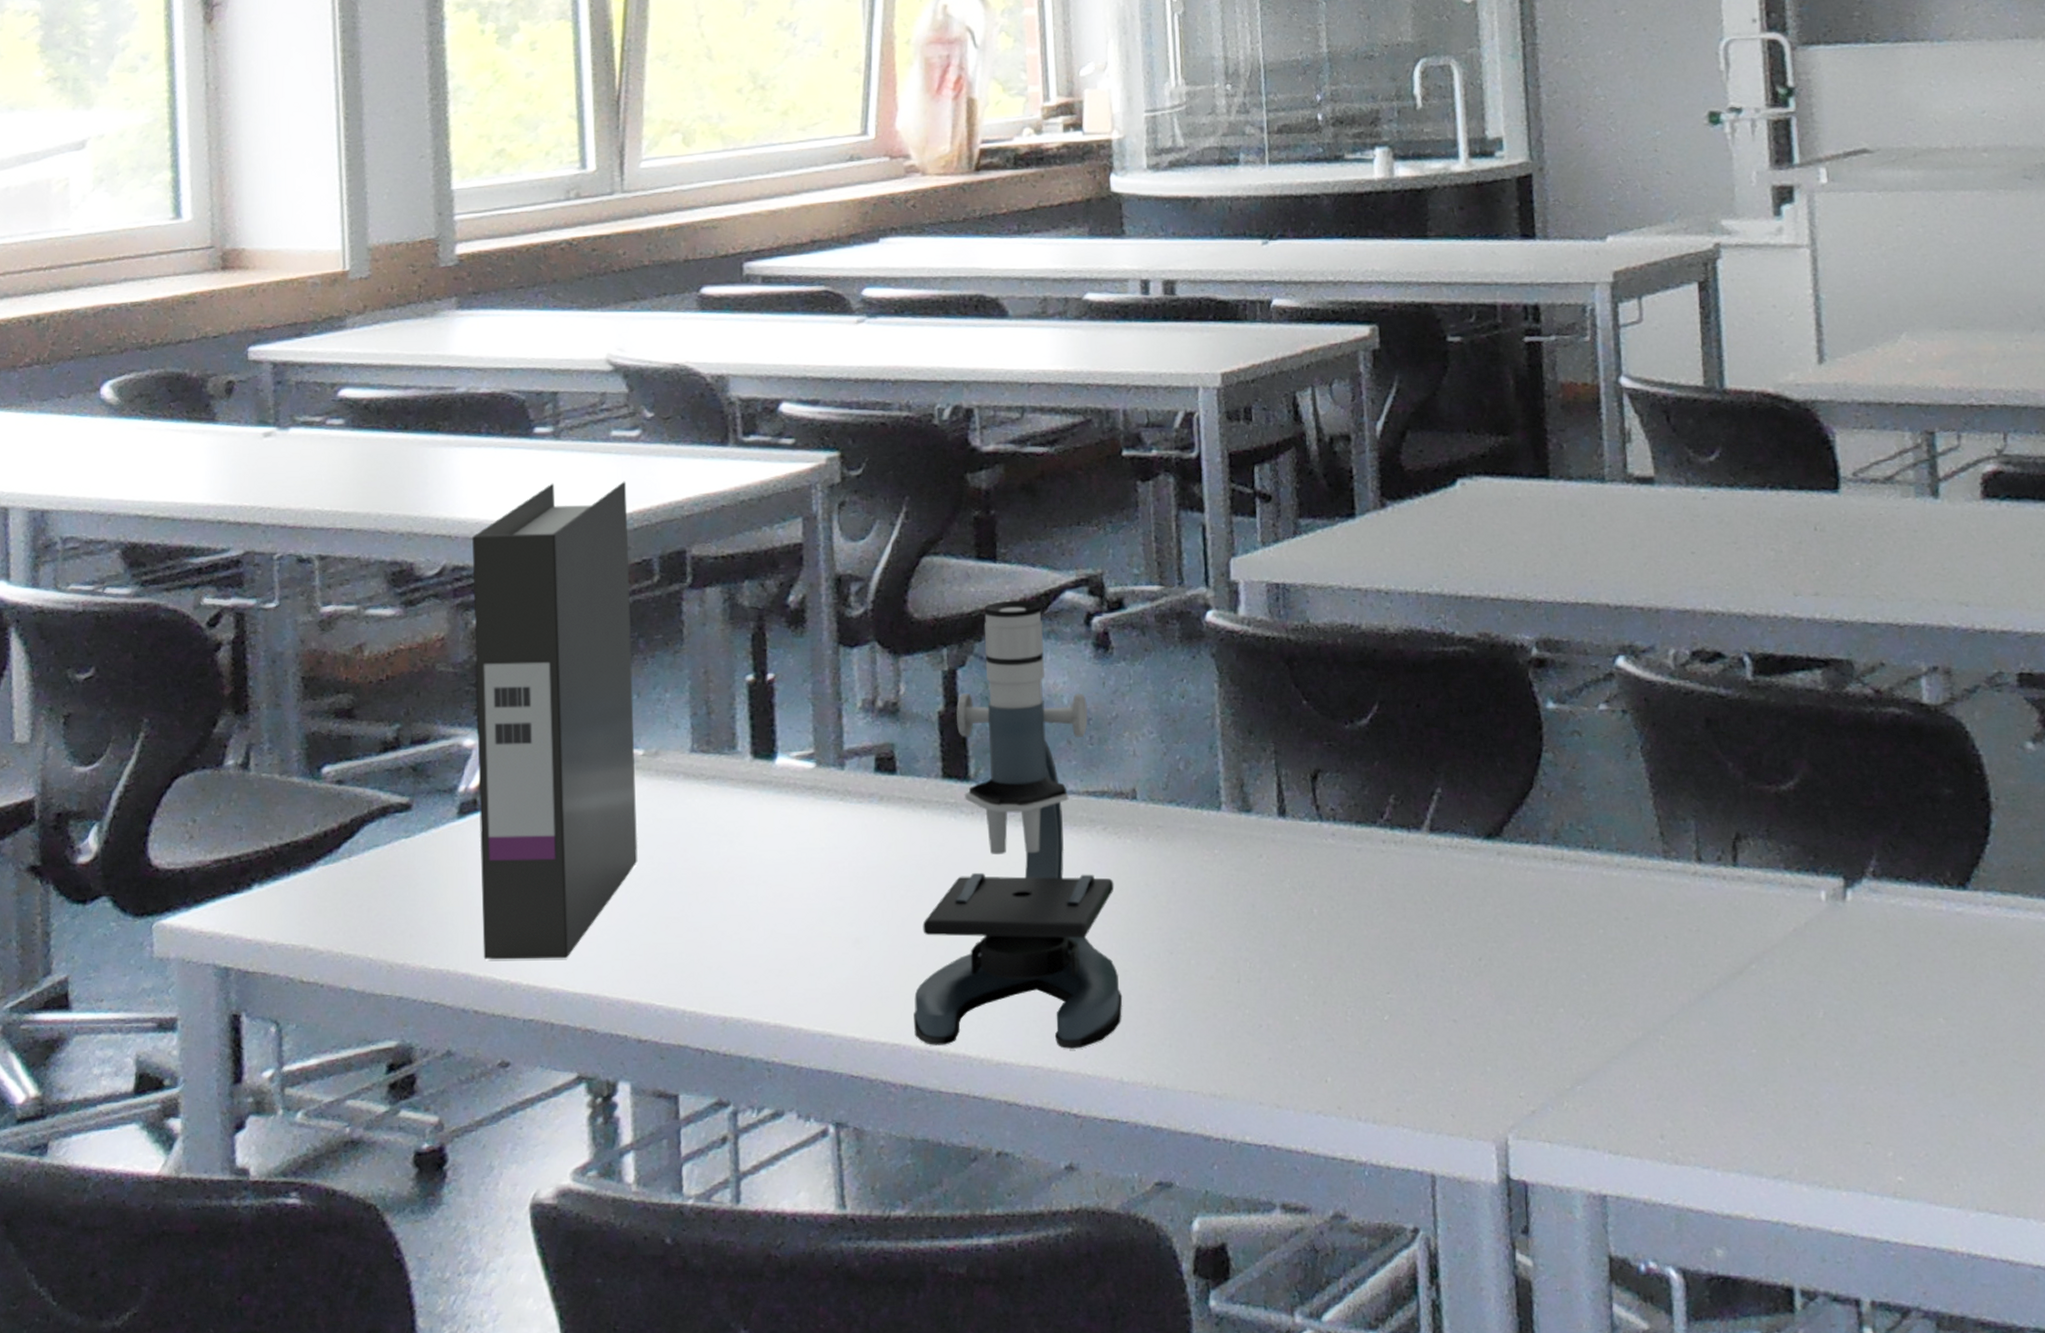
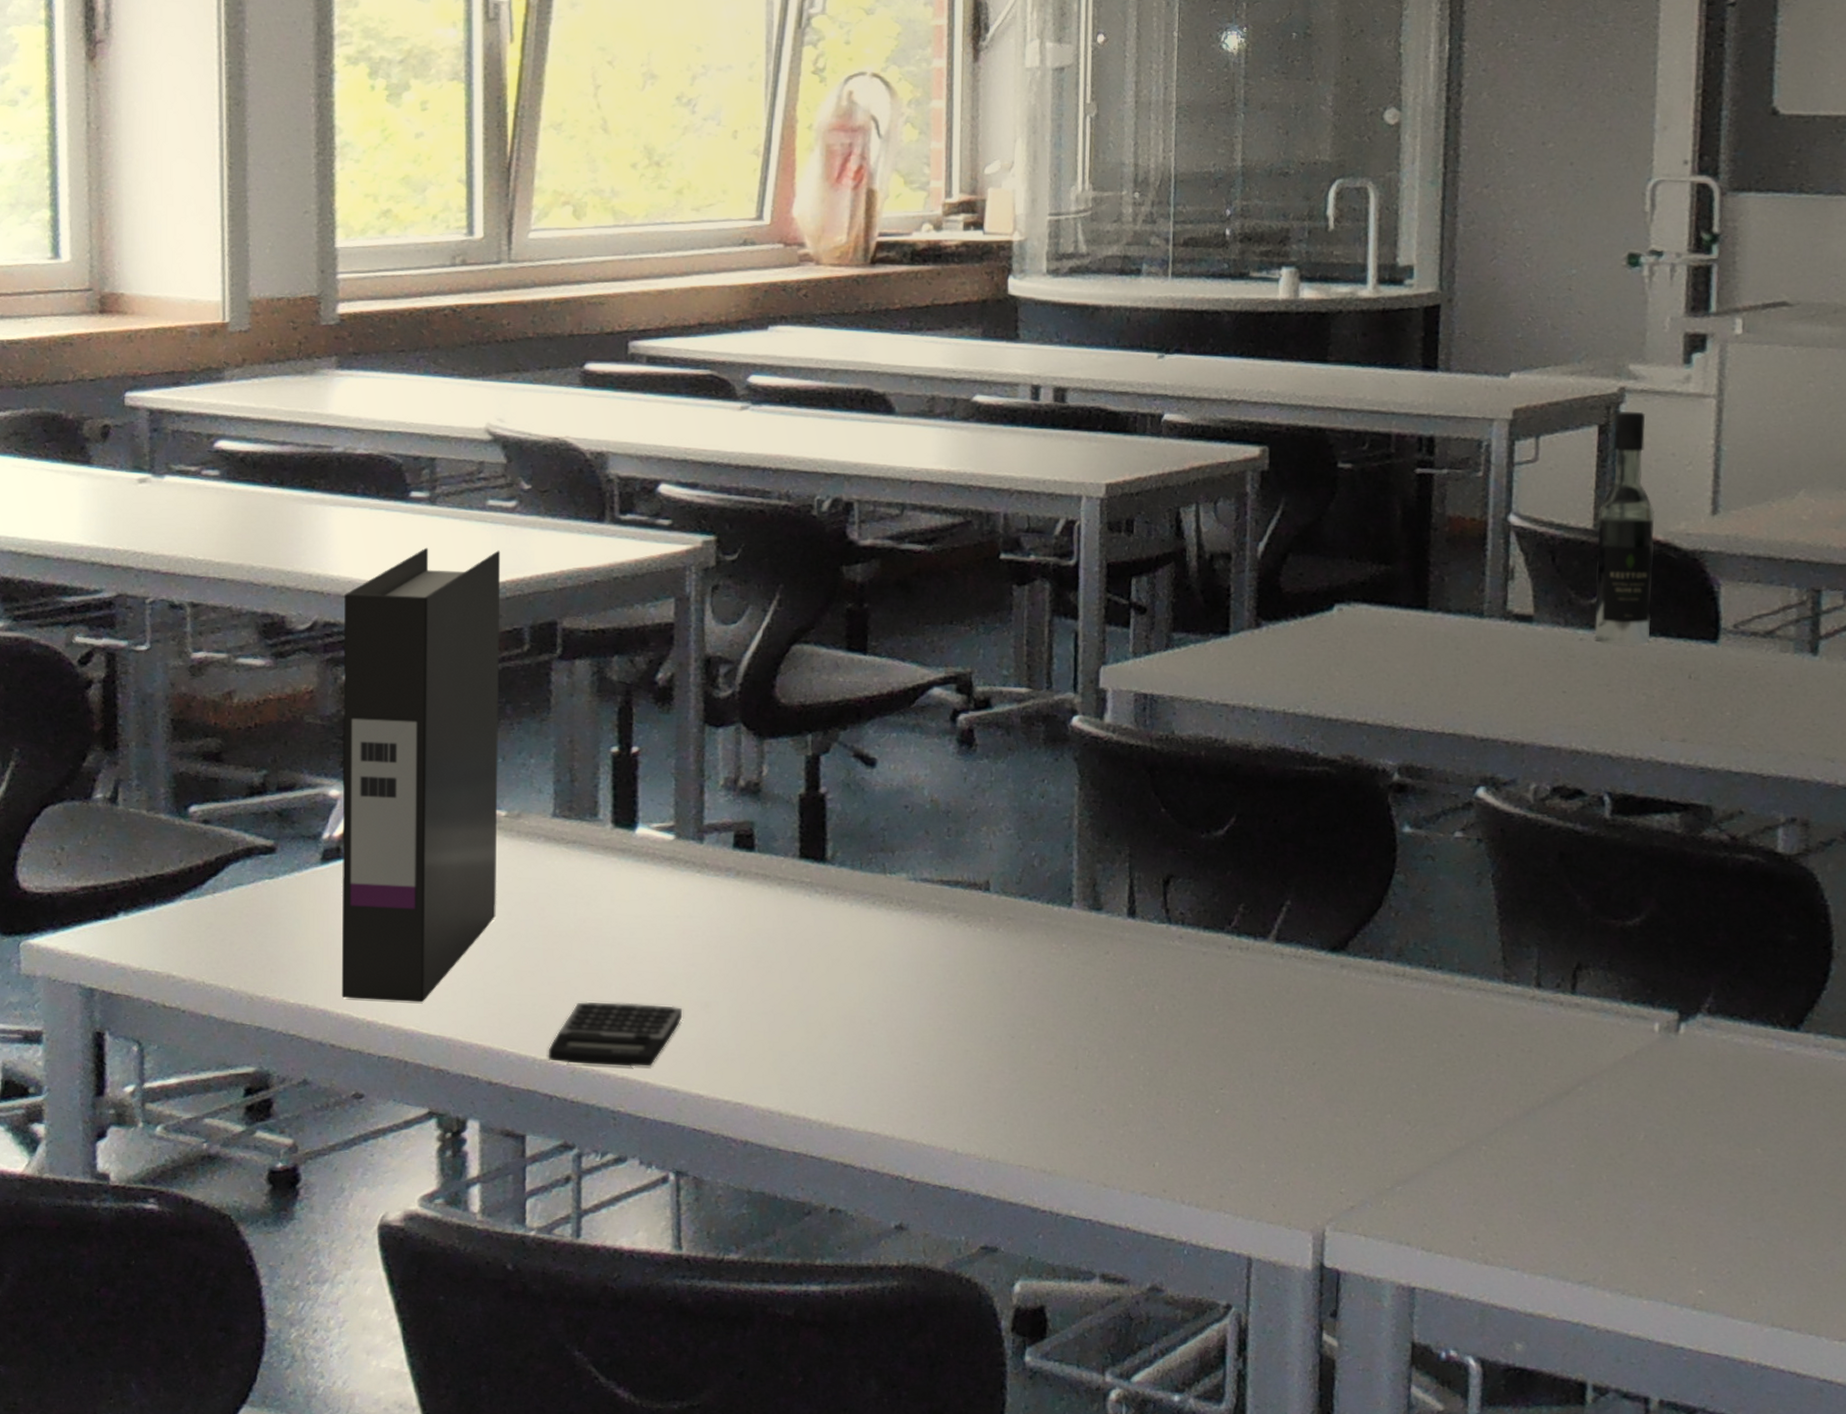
calculator: none [697,944,833,1014] -> present [548,1002,683,1067]
microscope: present [914,601,1123,1049] -> none [757,693,962,1119]
bottle: none [1708,265,1771,502] -> present [1594,411,1655,647]

